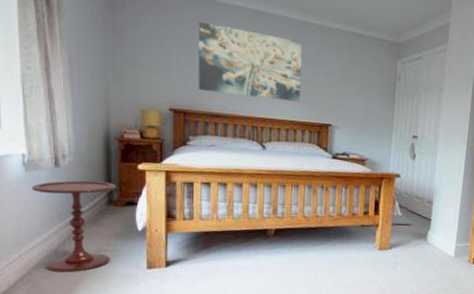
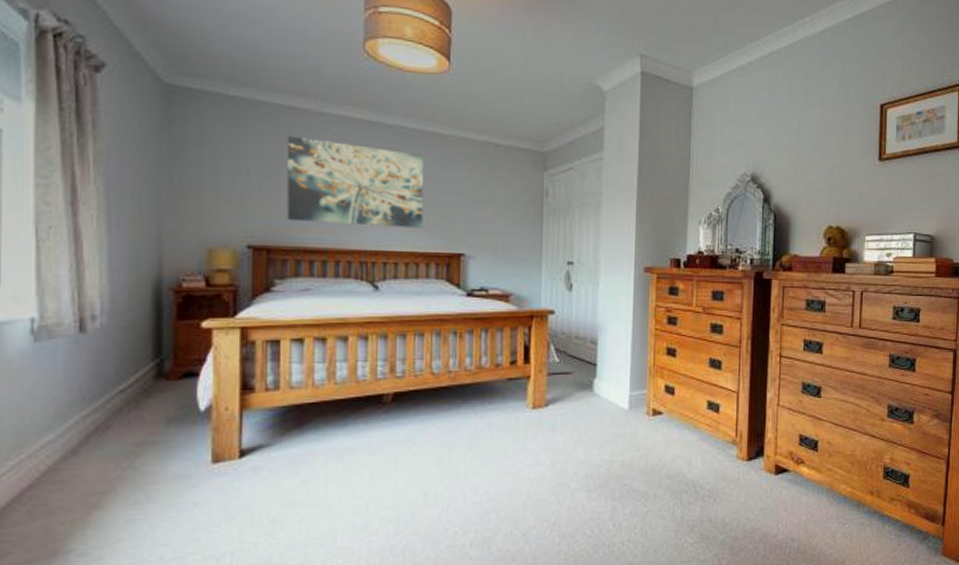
side table: present [31,180,116,273] -> none [42,348,169,481]

